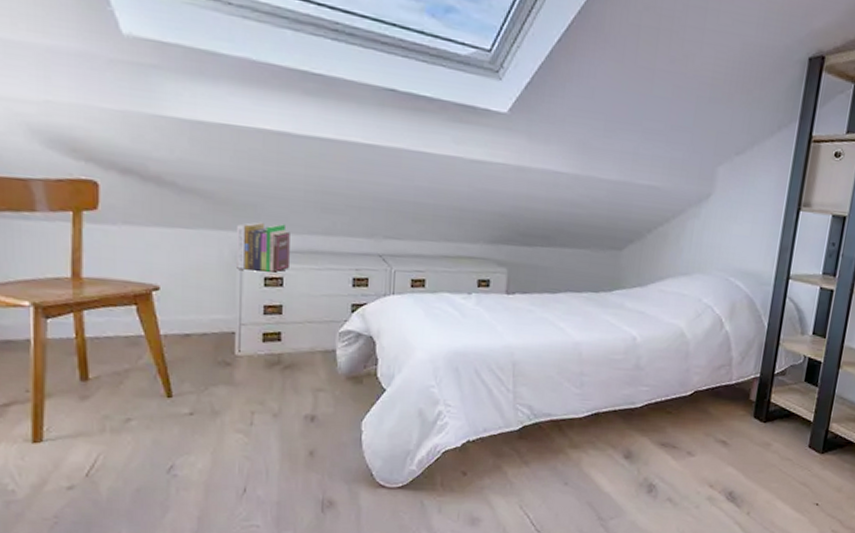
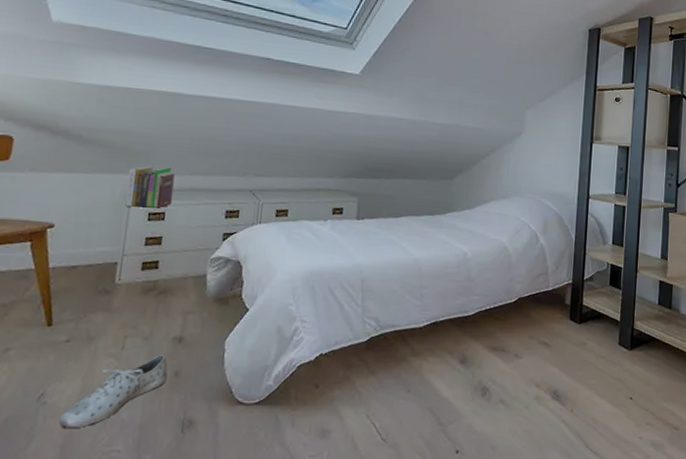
shoe: none [193,433,301,503] -> present [59,355,168,429]

